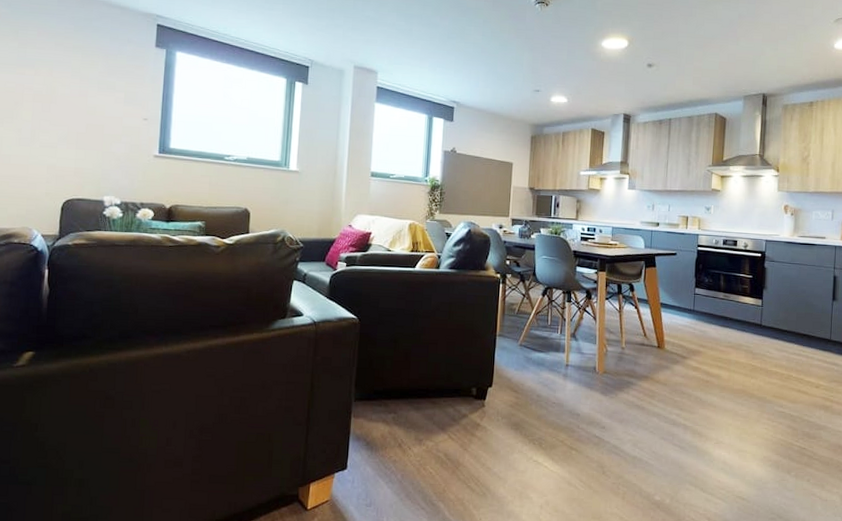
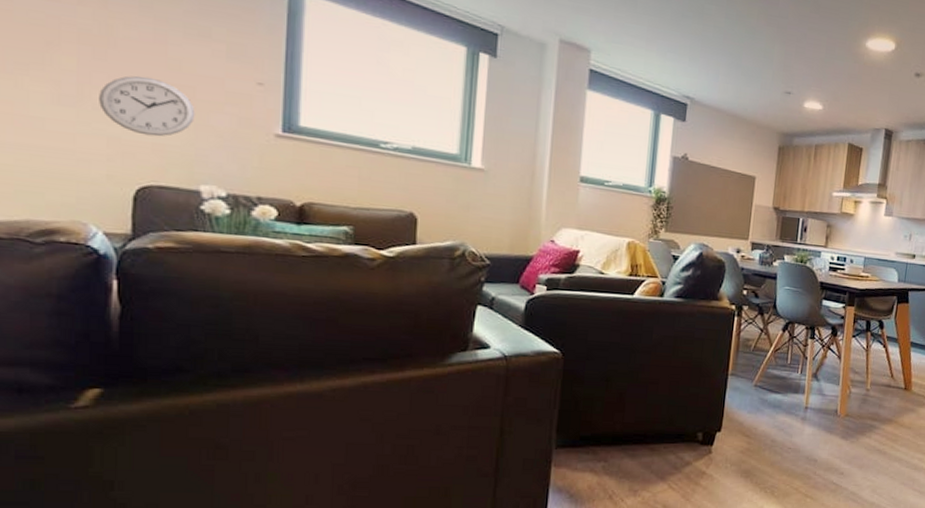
wall clock: none [44,120,103,163] -> present [99,75,196,137]

